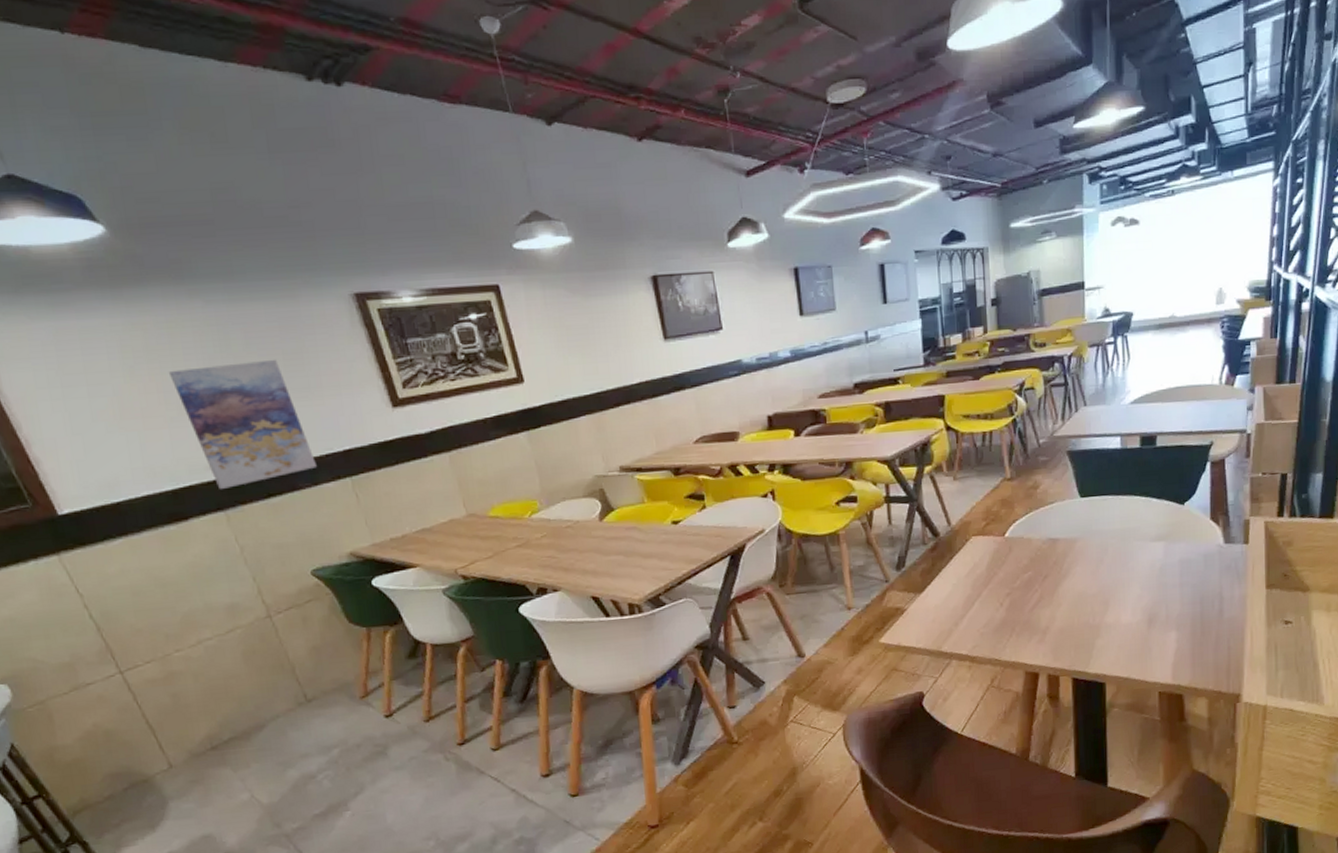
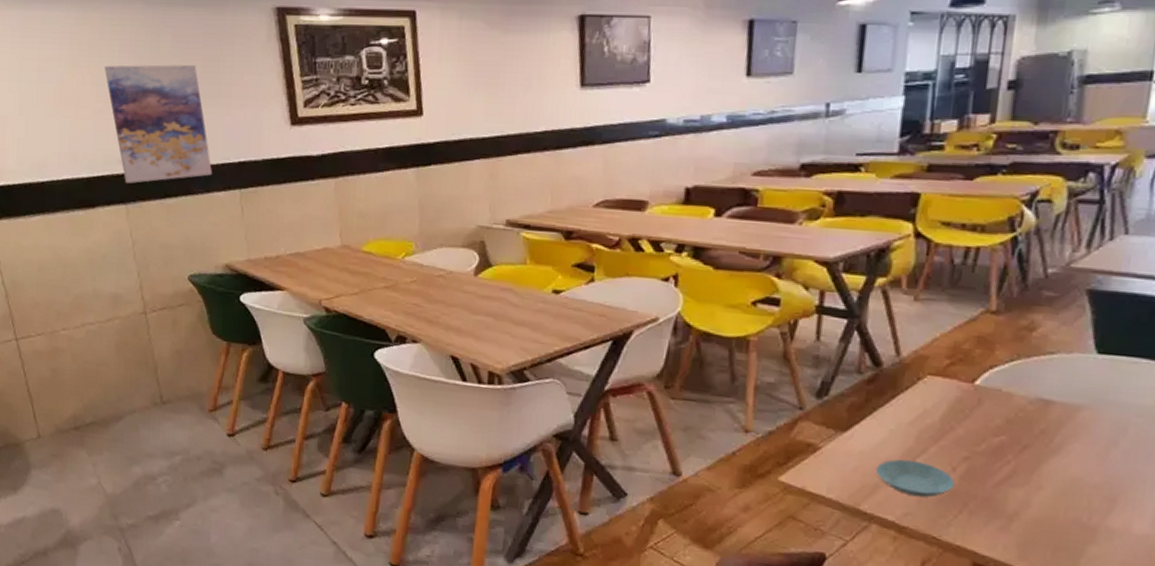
saucer: none [948,604,1004,632] -> present [875,459,955,498]

